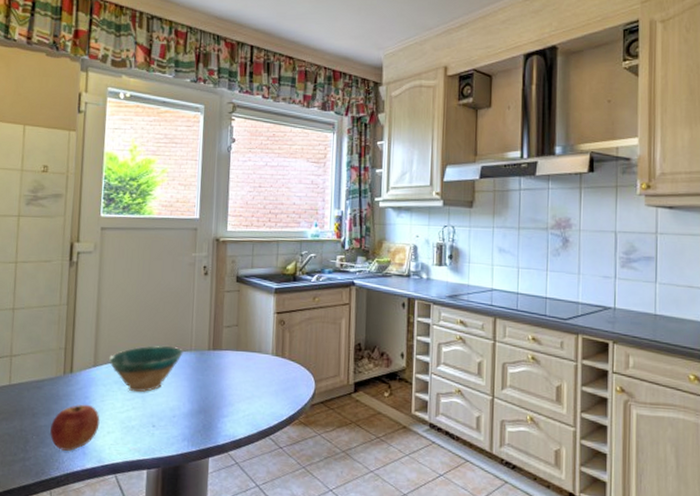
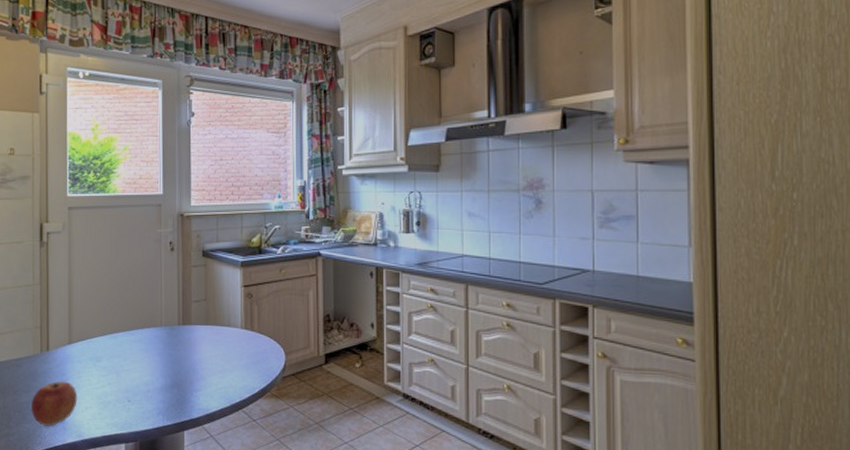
bowl: present [109,345,183,393] -> none [83,321,154,369]

